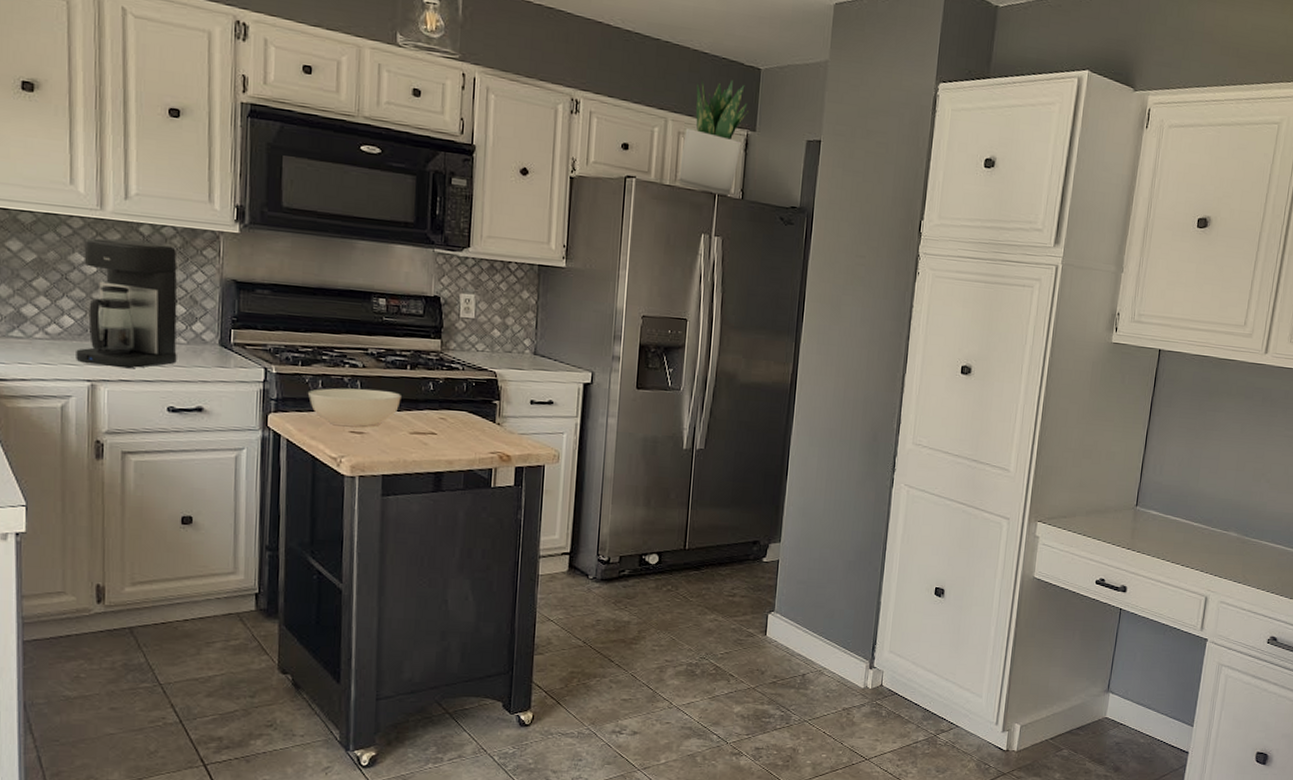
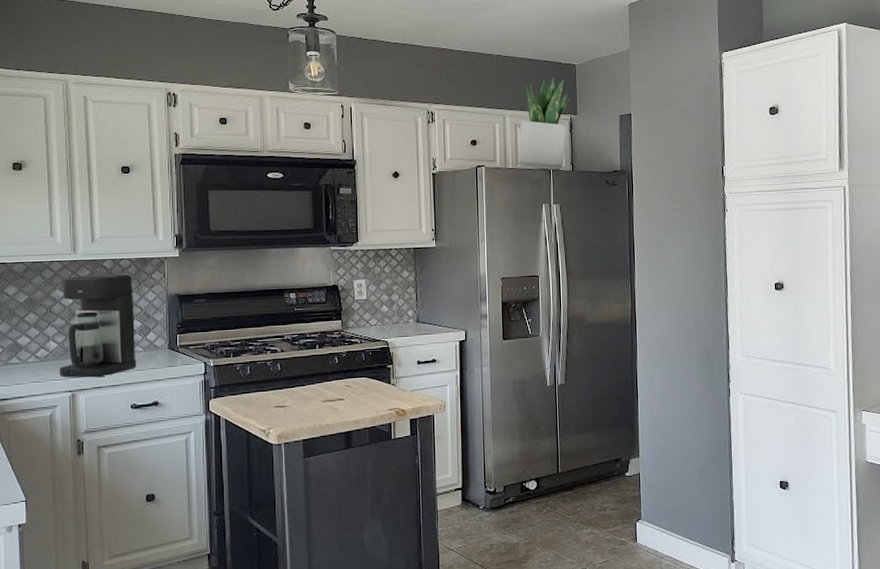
bowl: present [307,388,403,428] -> none [239,368,314,403]

